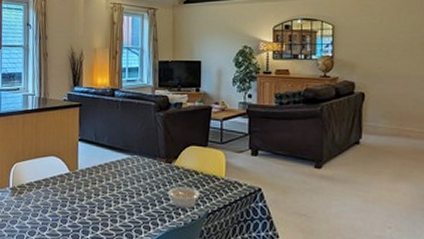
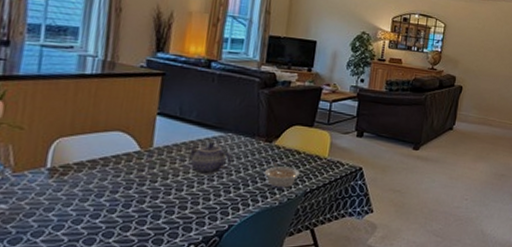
teapot: none [104,165,140,195] -> present [189,143,233,176]

